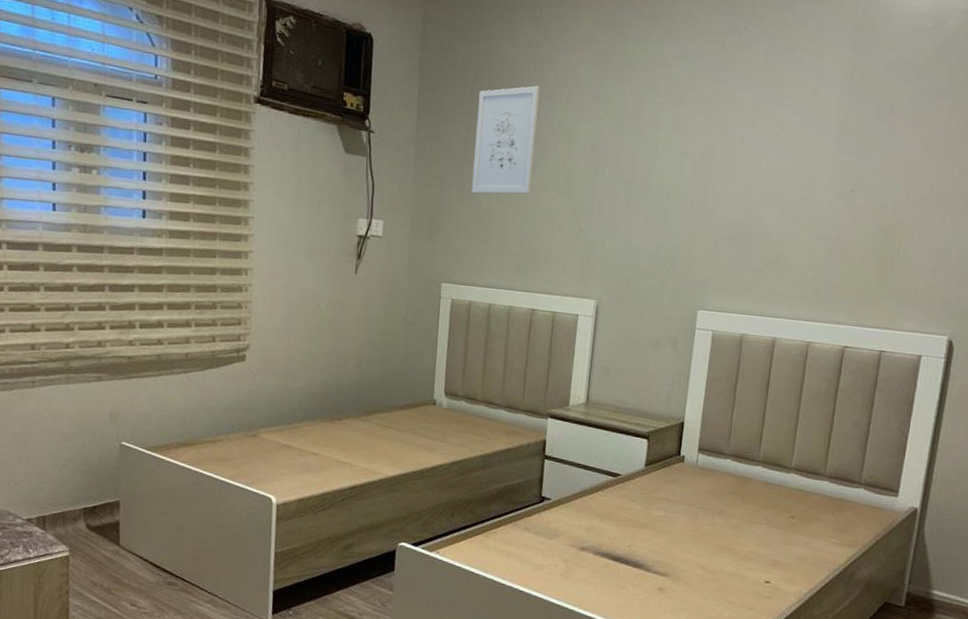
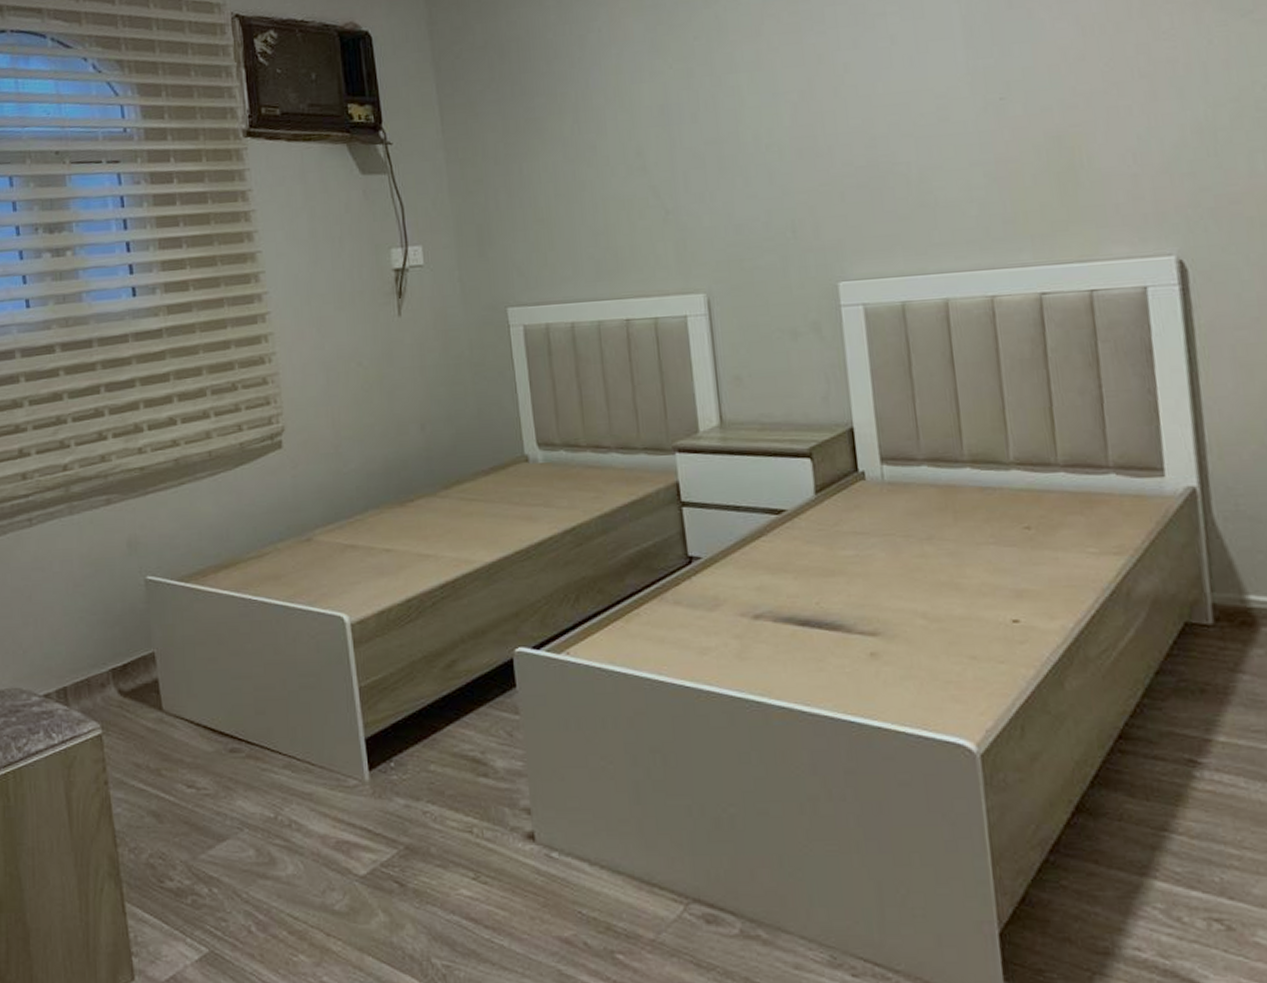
wall art: present [471,86,540,194] -> none [509,51,595,193]

